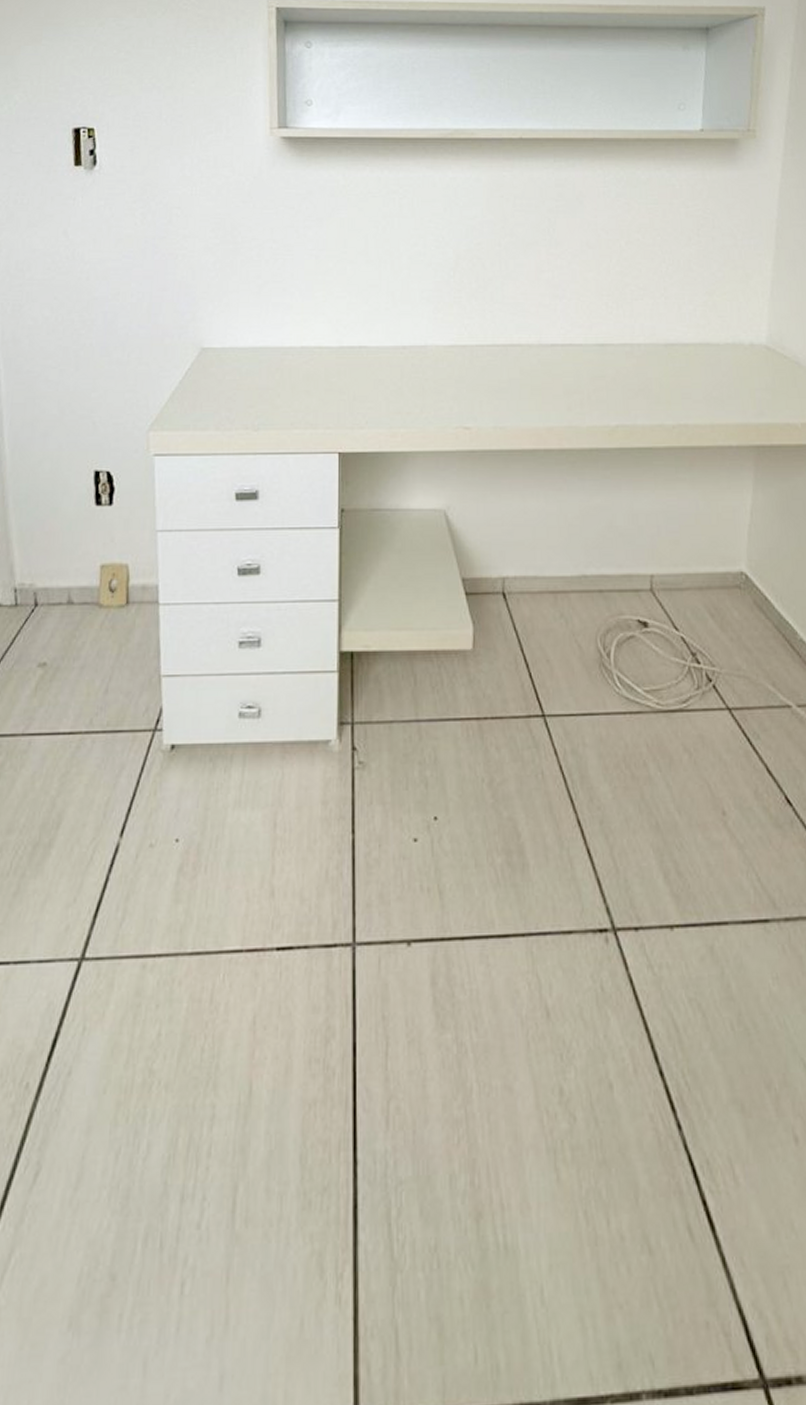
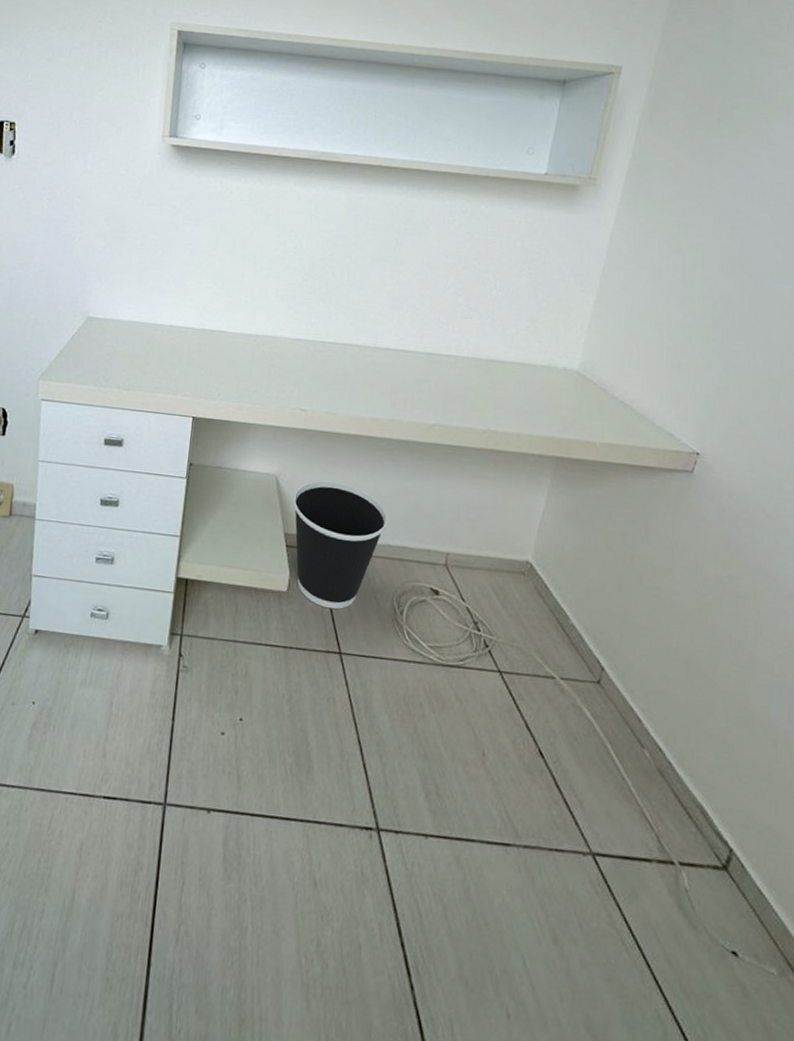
wastebasket: none [467,509,579,663] -> present [293,480,388,609]

